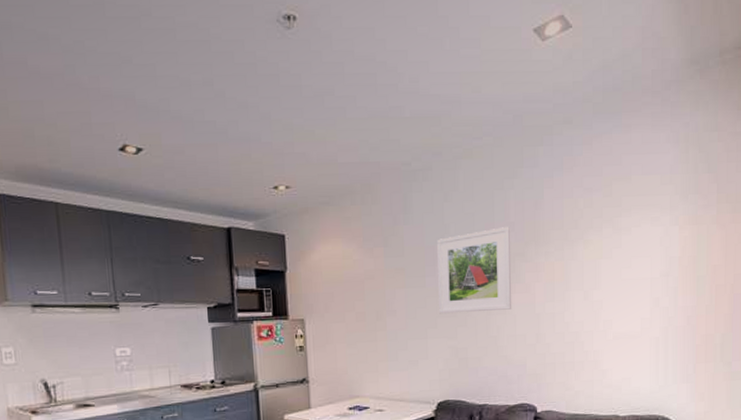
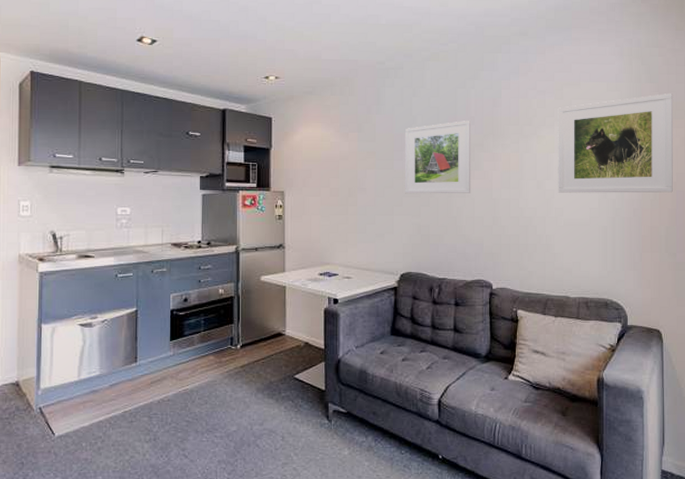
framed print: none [606,183,733,303] -> present [558,93,674,193]

